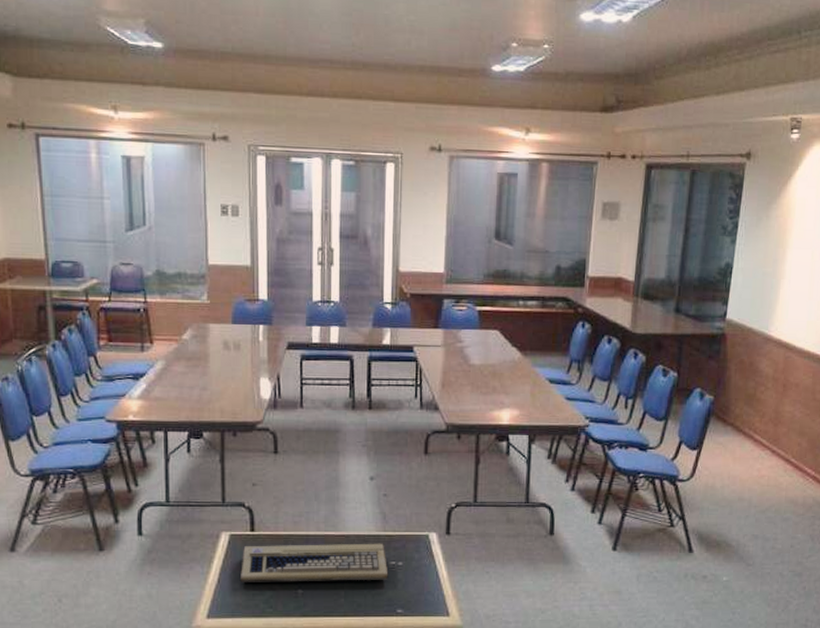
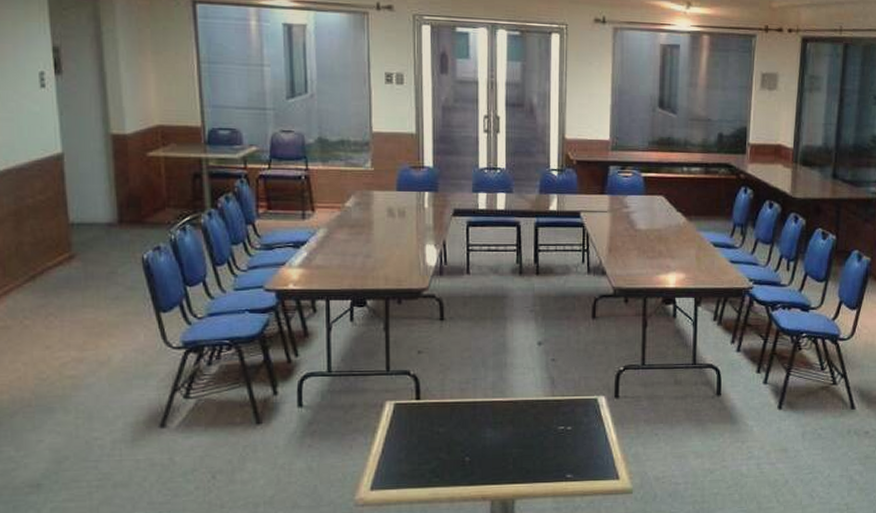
computer keyboard: present [239,543,389,582] -> none [404,408,557,452]

